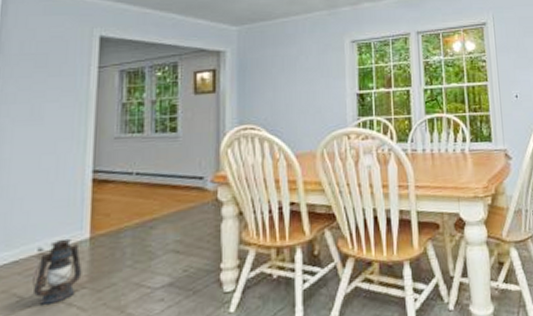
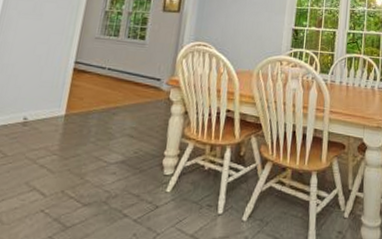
lantern: present [32,238,82,305] -> none [15,112,56,163]

